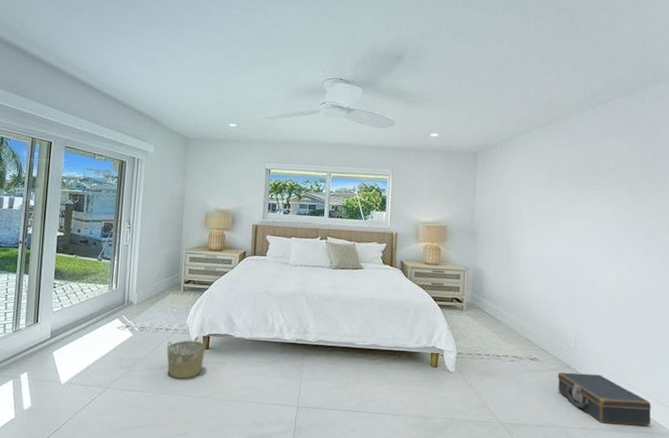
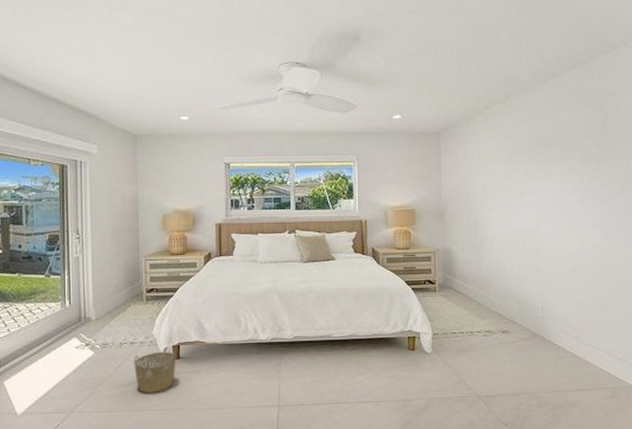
suitcase: present [557,372,652,426] -> none [527,339,612,385]

